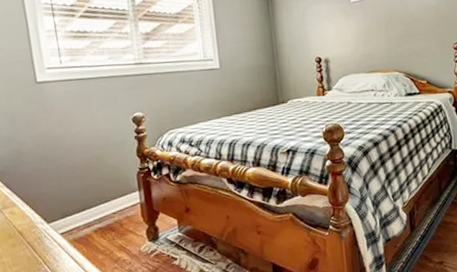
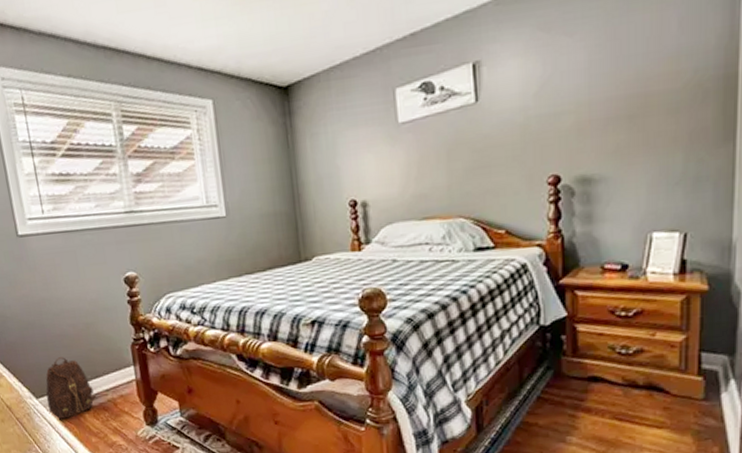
backpack: none [57,186,105,241] -> present [45,357,97,419]

